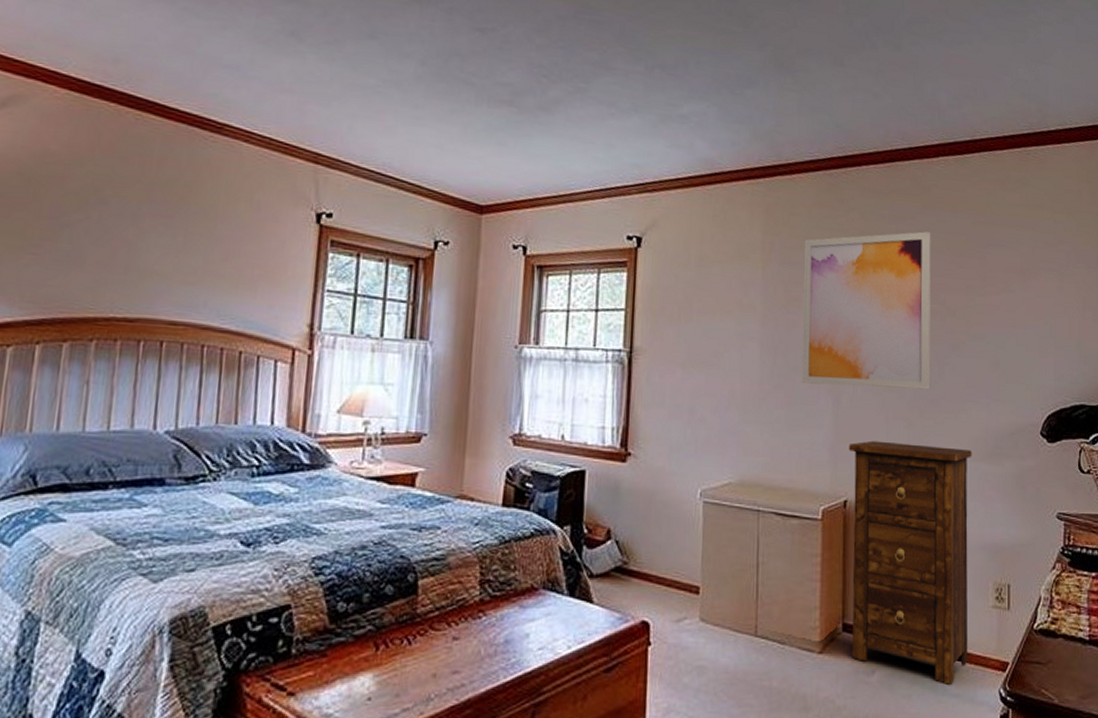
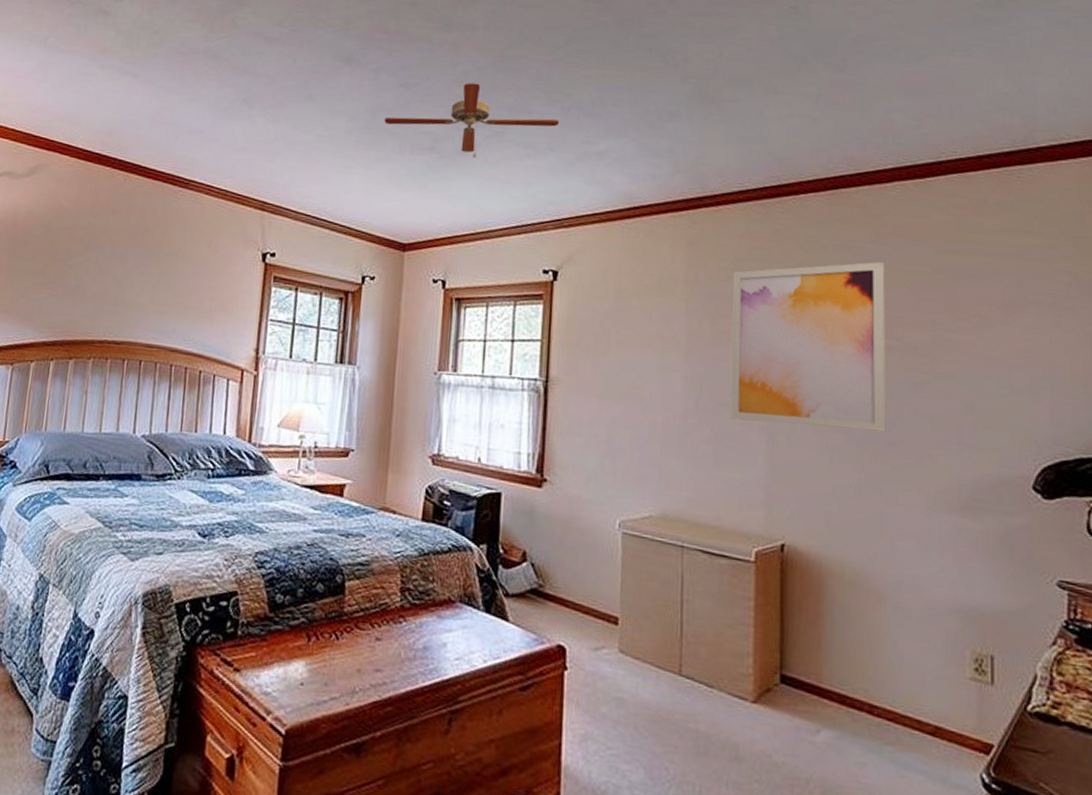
ceiling fan: none [458,32,644,115] -> present [384,83,560,158]
cabinet: present [848,440,972,685] -> none [786,482,941,759]

